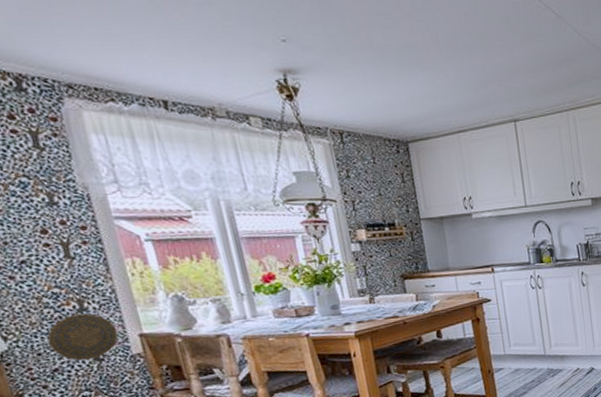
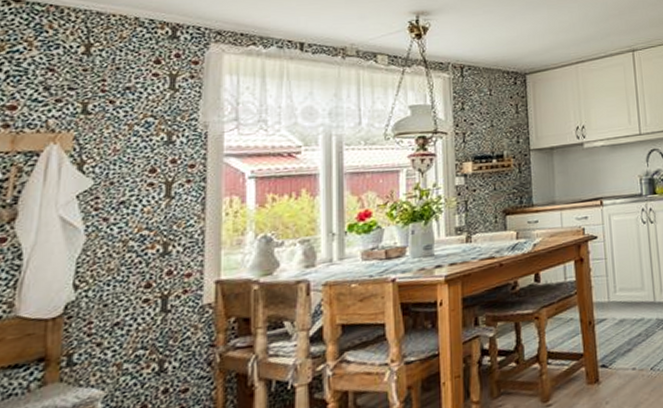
decorative plate: present [47,313,119,361] -> none [119,258,195,313]

